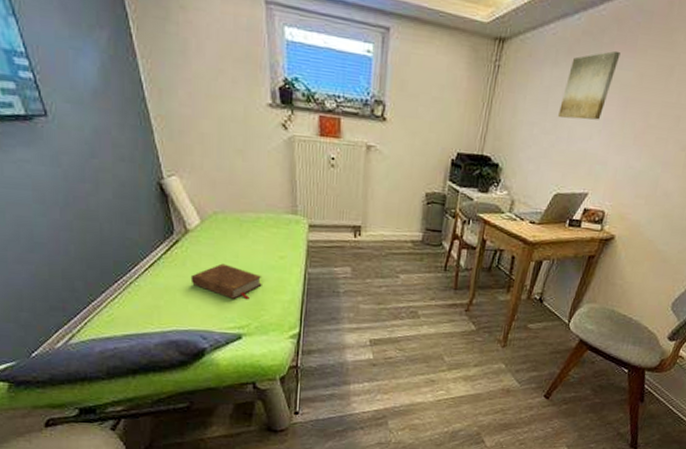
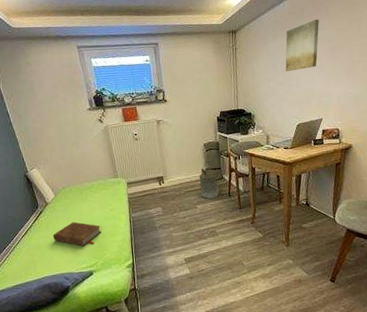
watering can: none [407,219,437,269] -> present [199,161,219,199]

